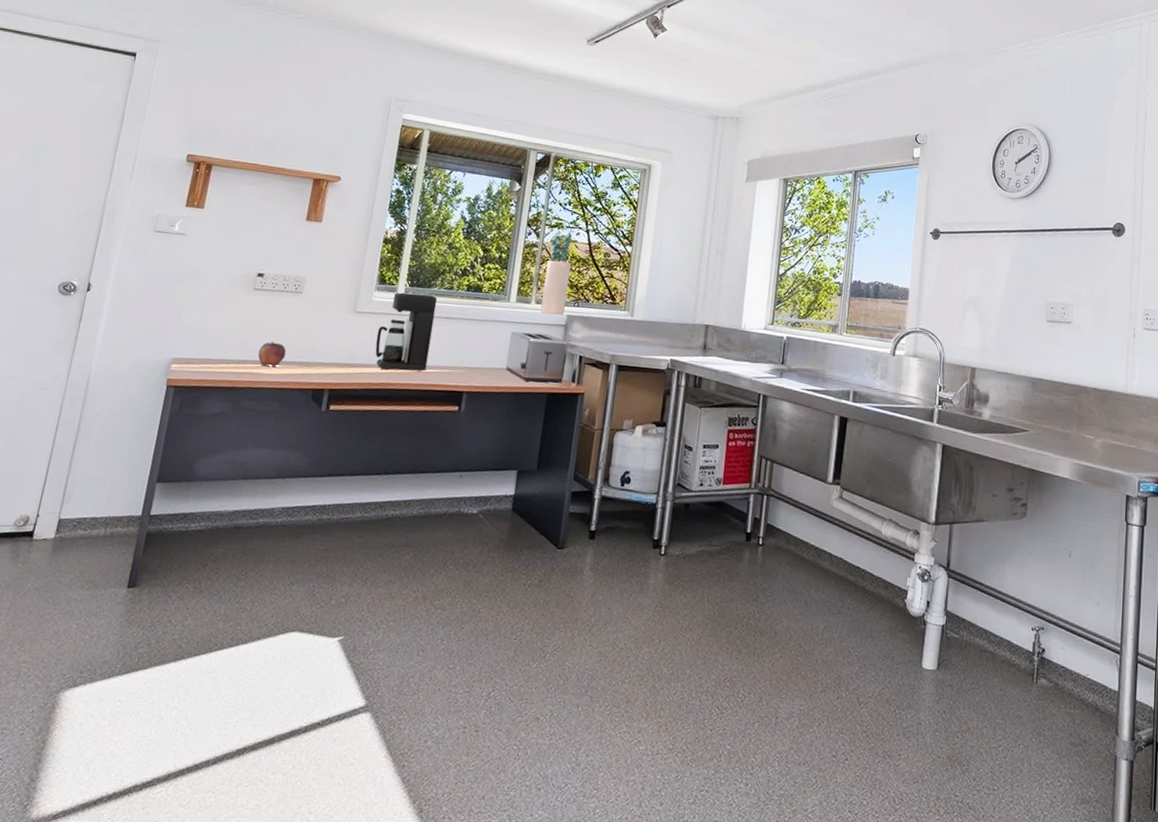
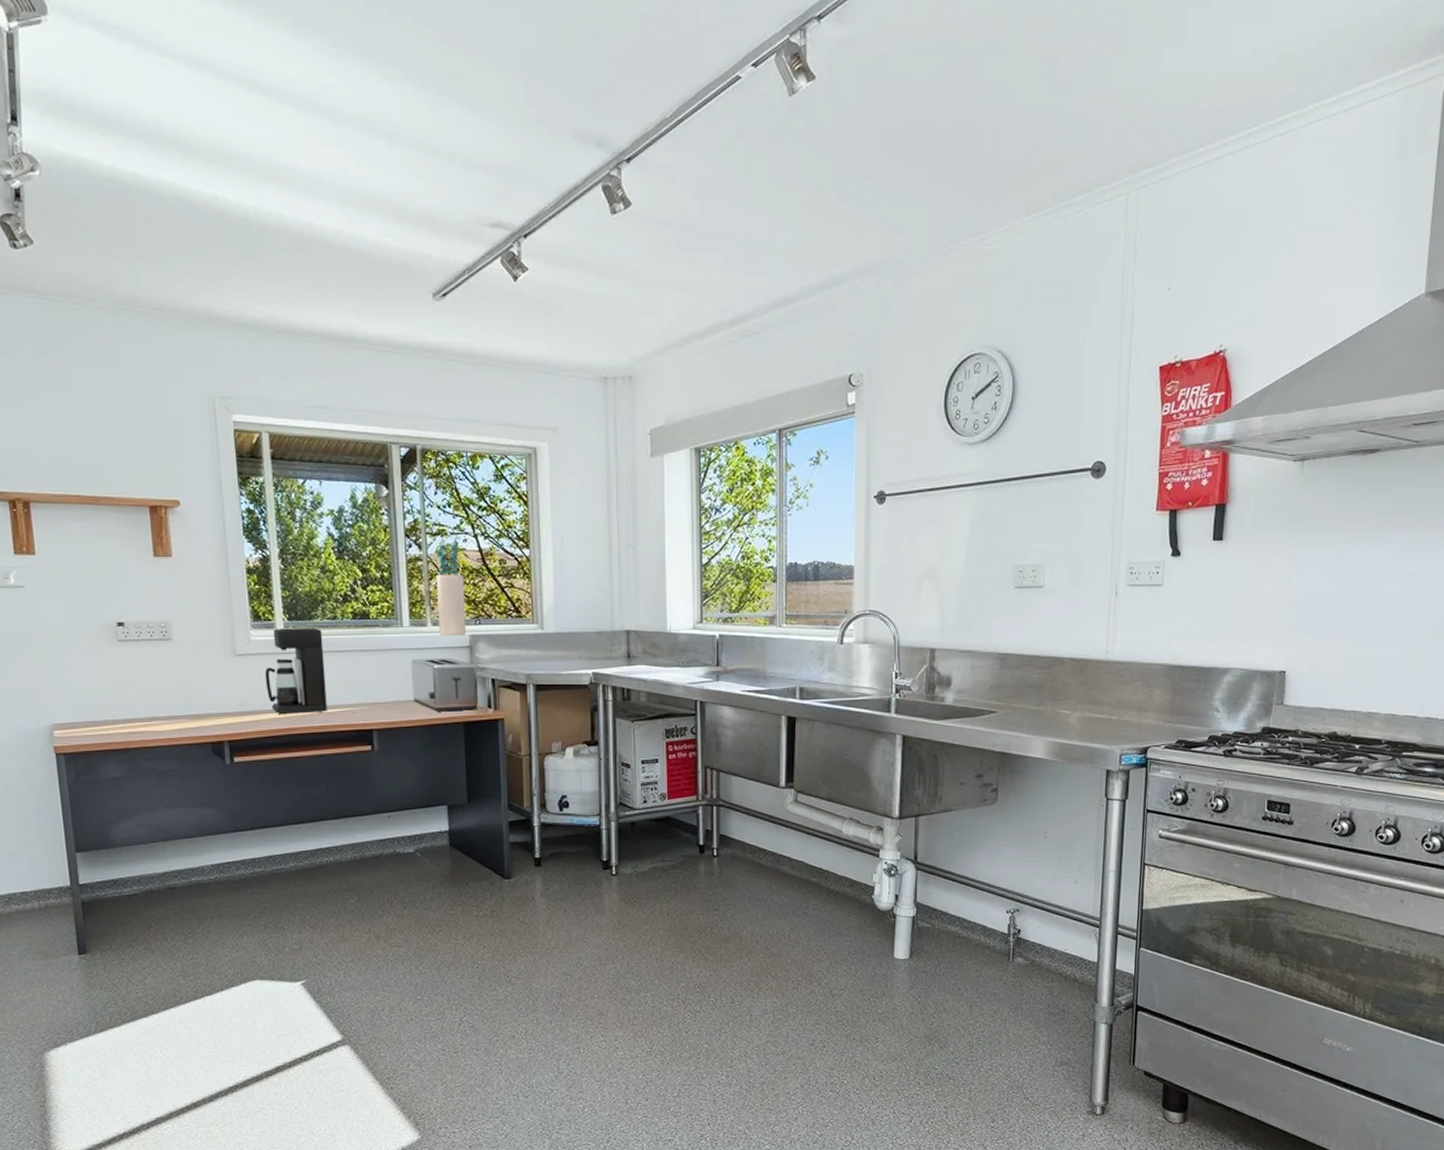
fruit: present [257,341,287,367] -> none [142,695,173,724]

